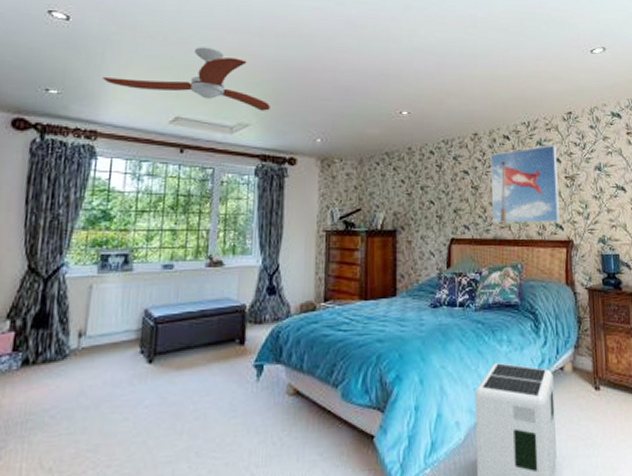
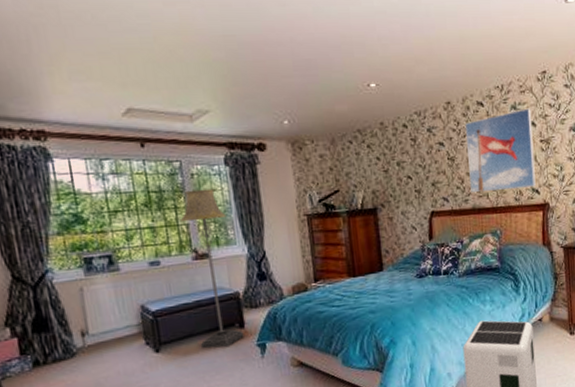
ceiling fan: present [103,47,270,111] -> none [35,24,228,94]
floor lamp: none [196,197,247,365] -> present [180,188,244,348]

